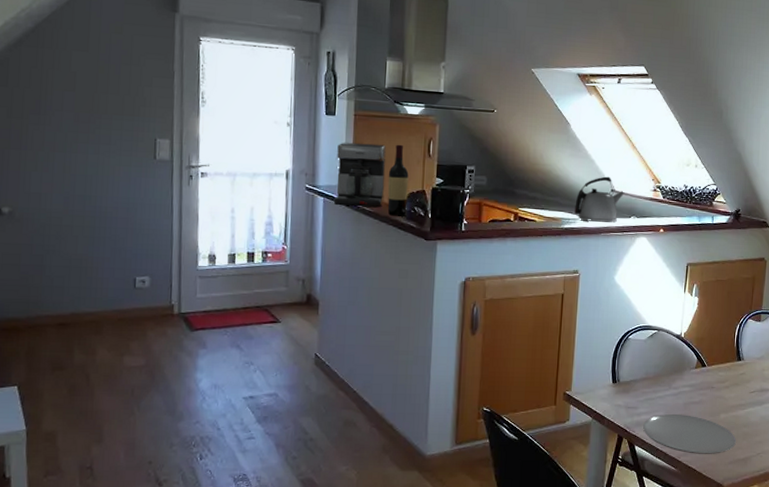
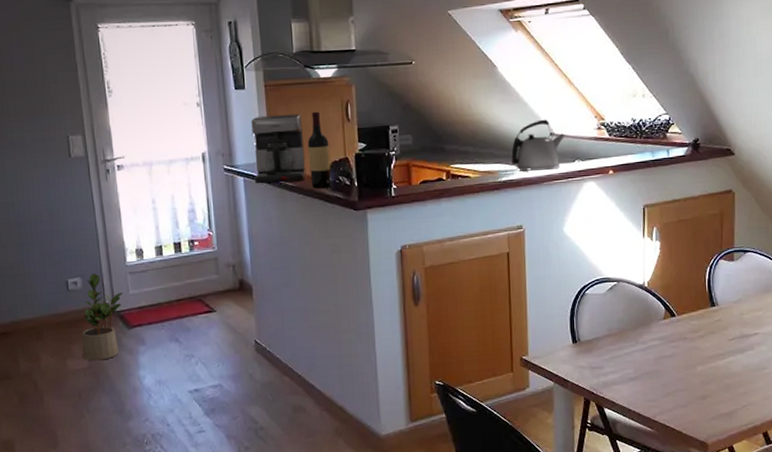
potted plant: none [140,273,190,360] -> present [81,273,123,361]
plate: present [643,414,736,454] -> none [611,370,718,412]

